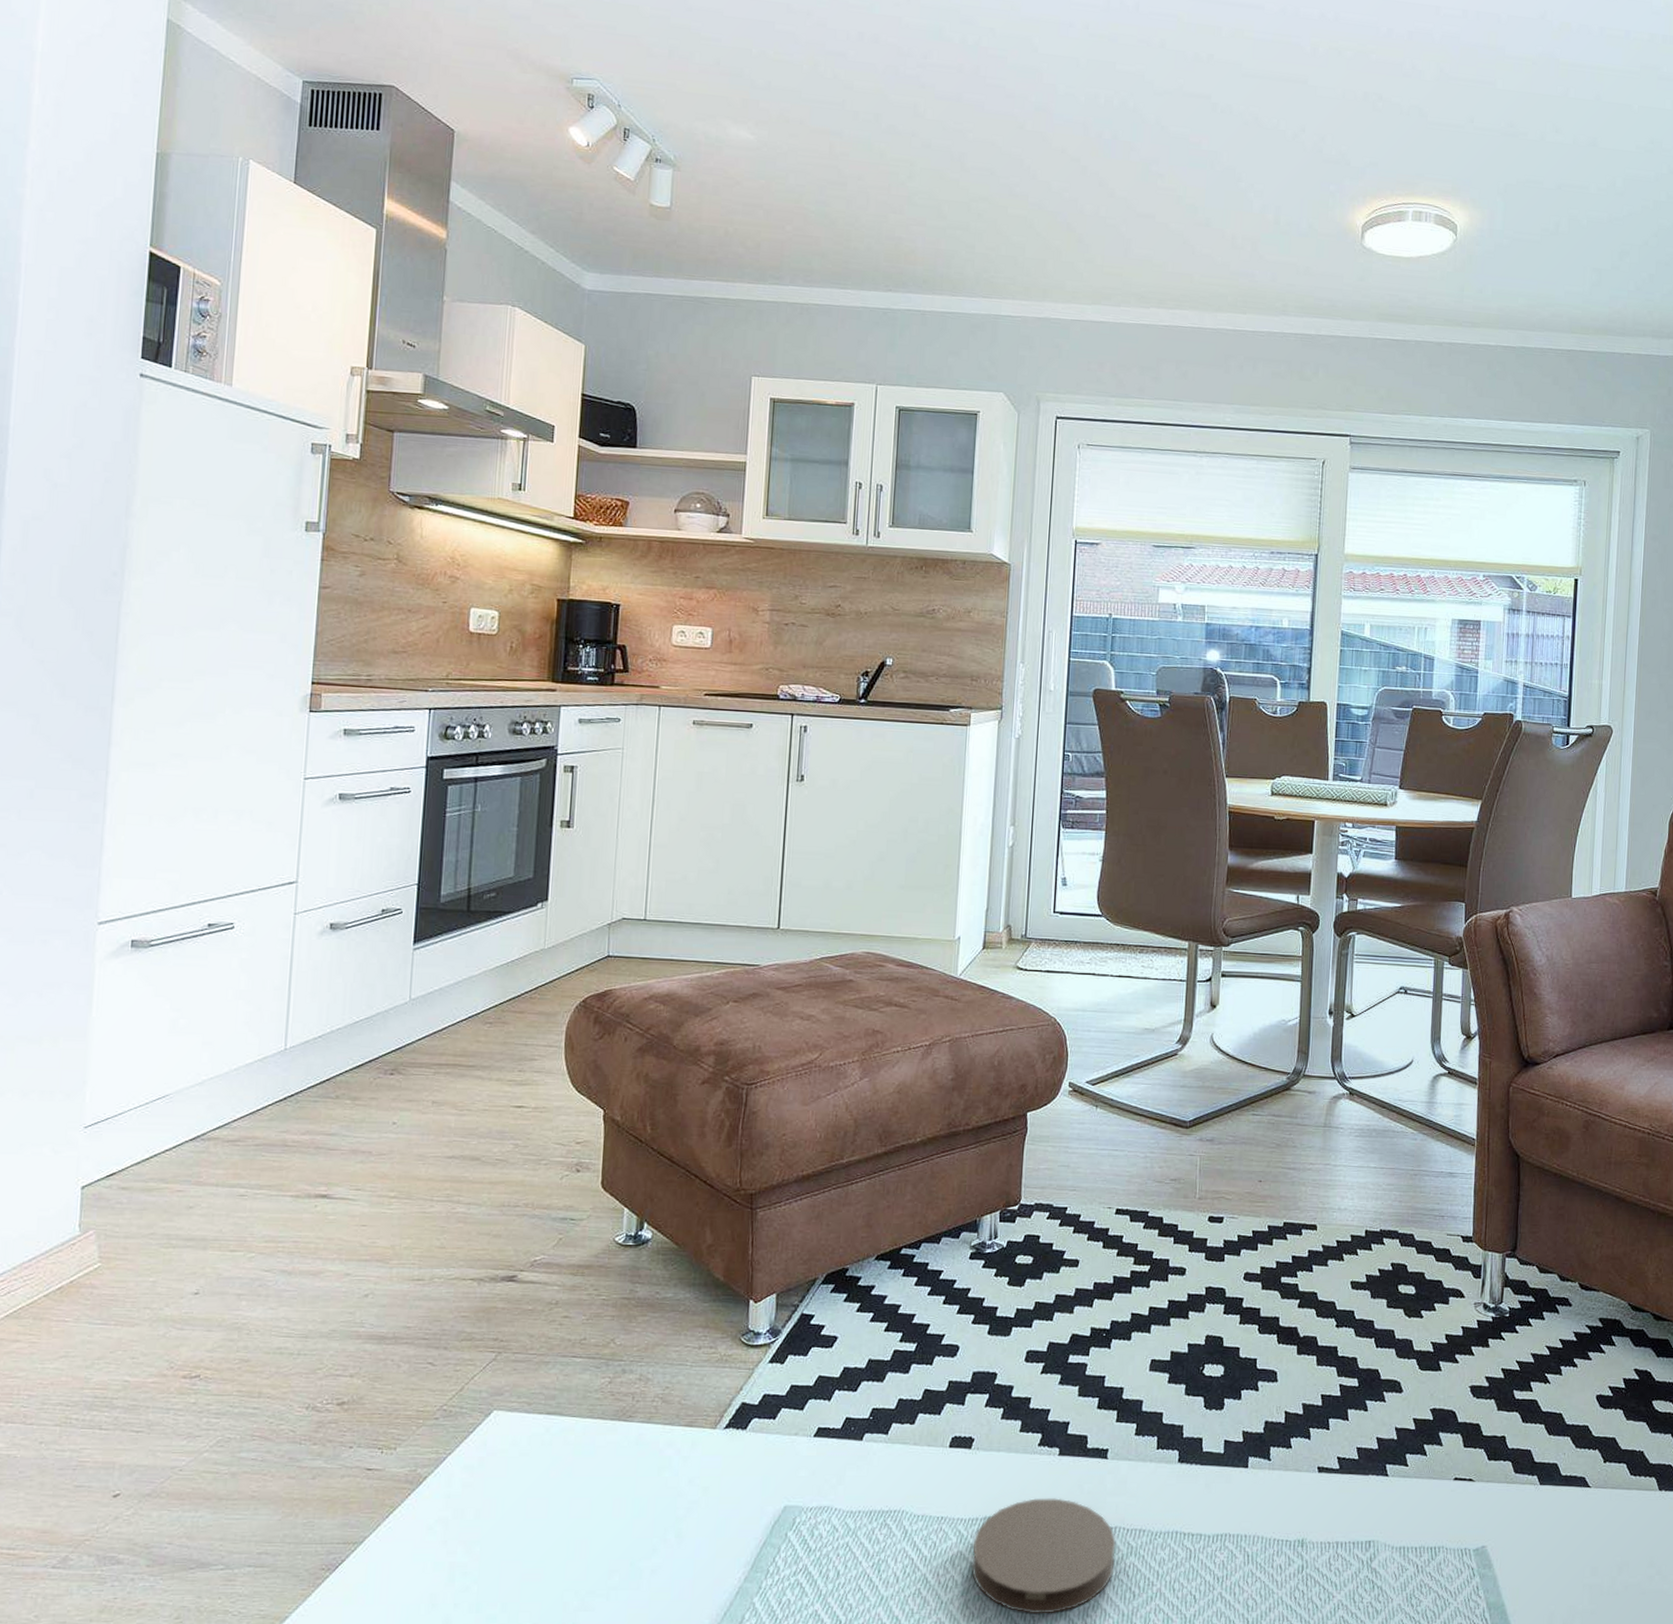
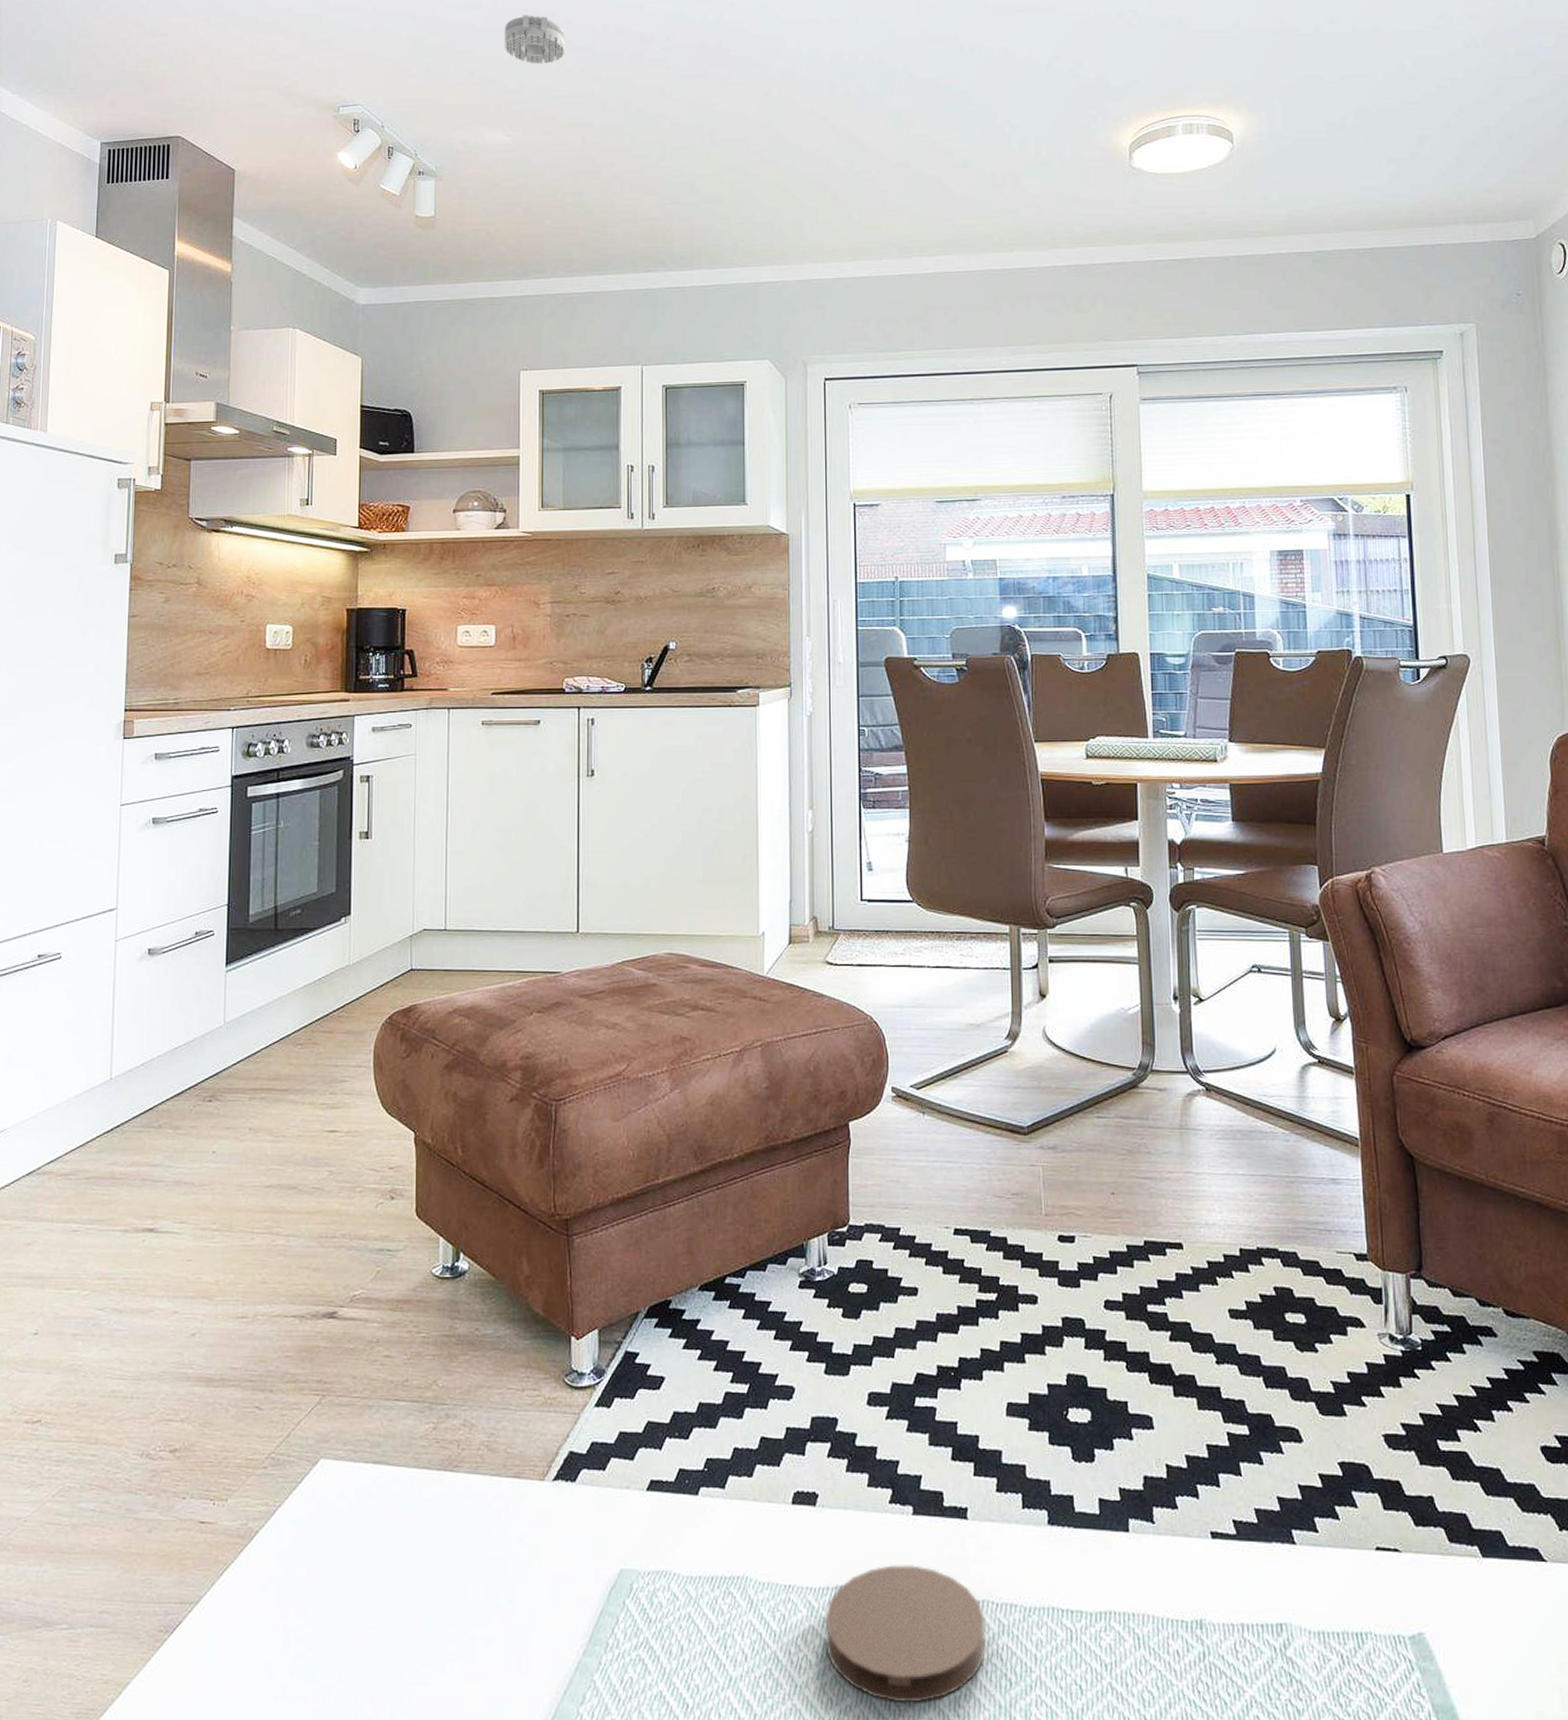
smoke detector: none [753,9,819,65] -> present [504,15,565,64]

